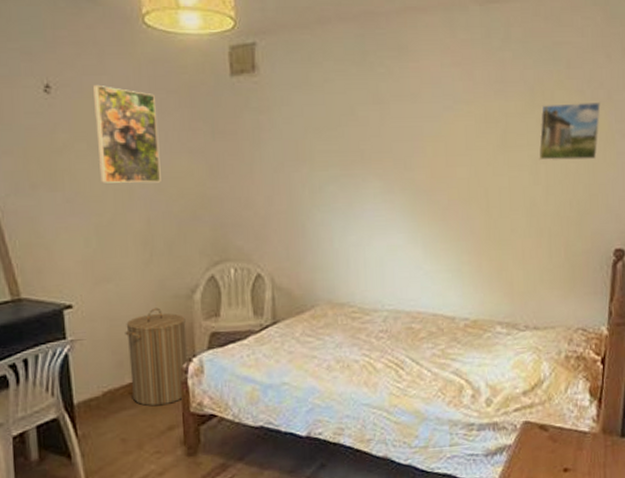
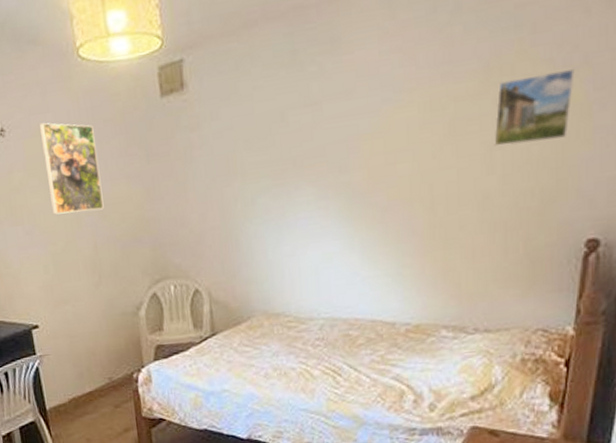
laundry hamper: present [125,307,188,407] -> none [83,324,138,412]

